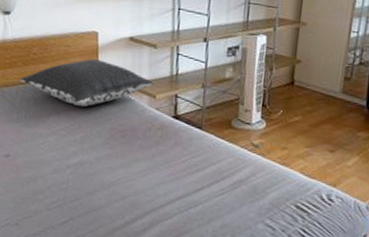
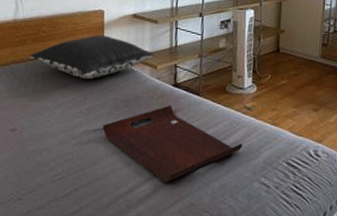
serving tray: none [98,138,247,218] -> present [102,105,242,182]

